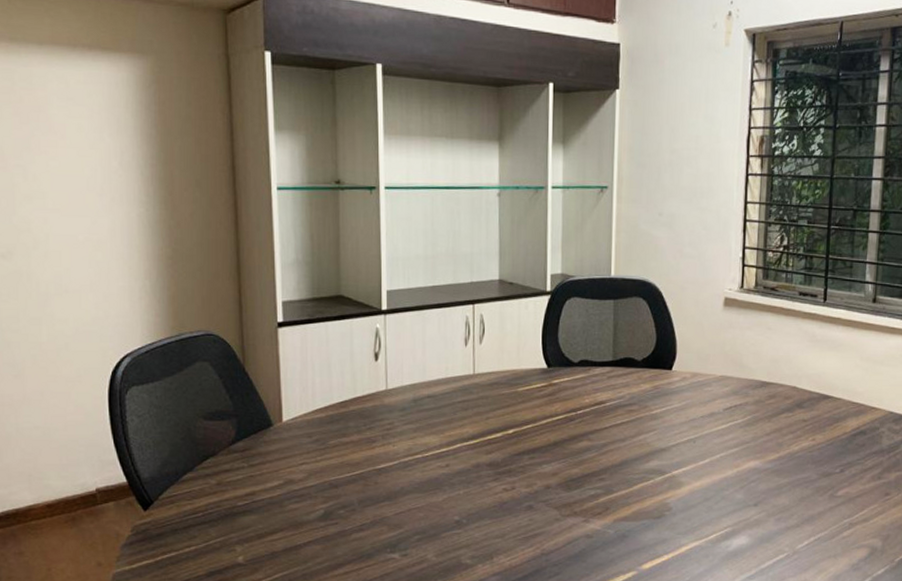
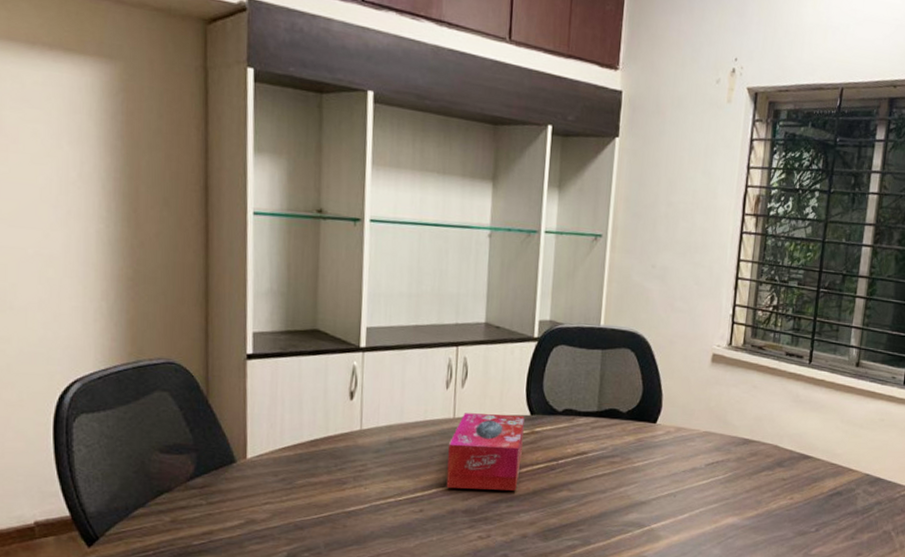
tissue box: none [469,368,542,443] -> present [446,413,525,491]

